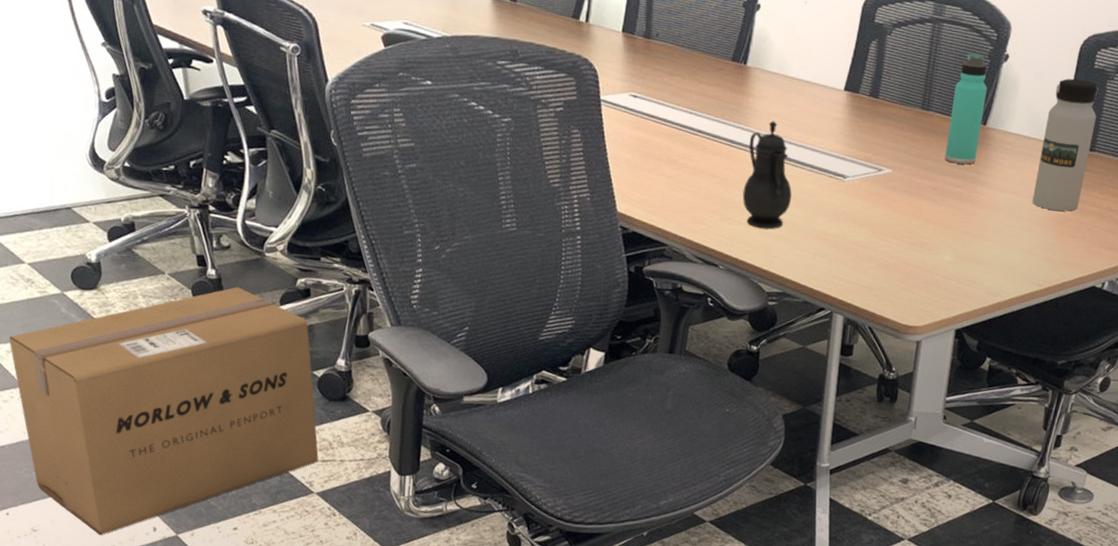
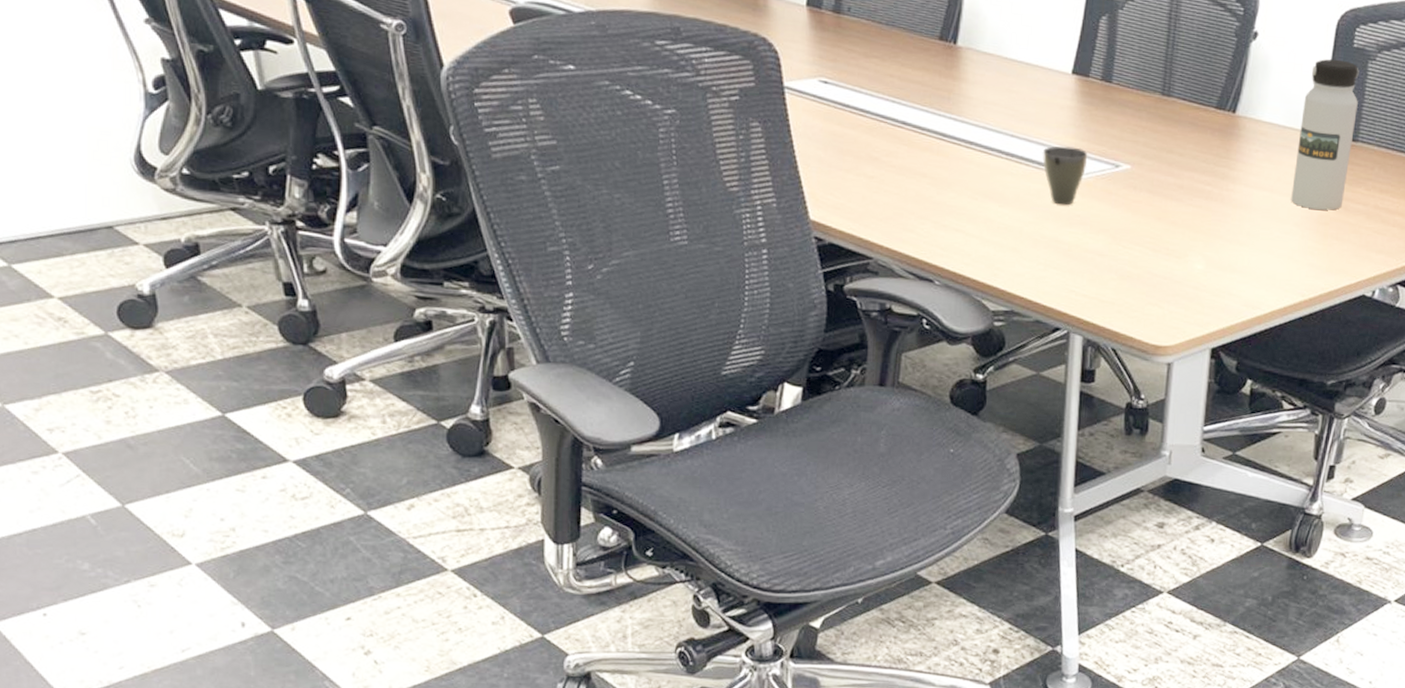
box: present [9,287,319,536] -> none [37,321,452,636]
coffeepot: present [742,121,792,229] -> none [958,110,1016,236]
cup: none [815,152,855,203] -> present [1042,146,1088,205]
thermos bottle: present [944,52,987,165] -> none [1190,29,1235,159]

